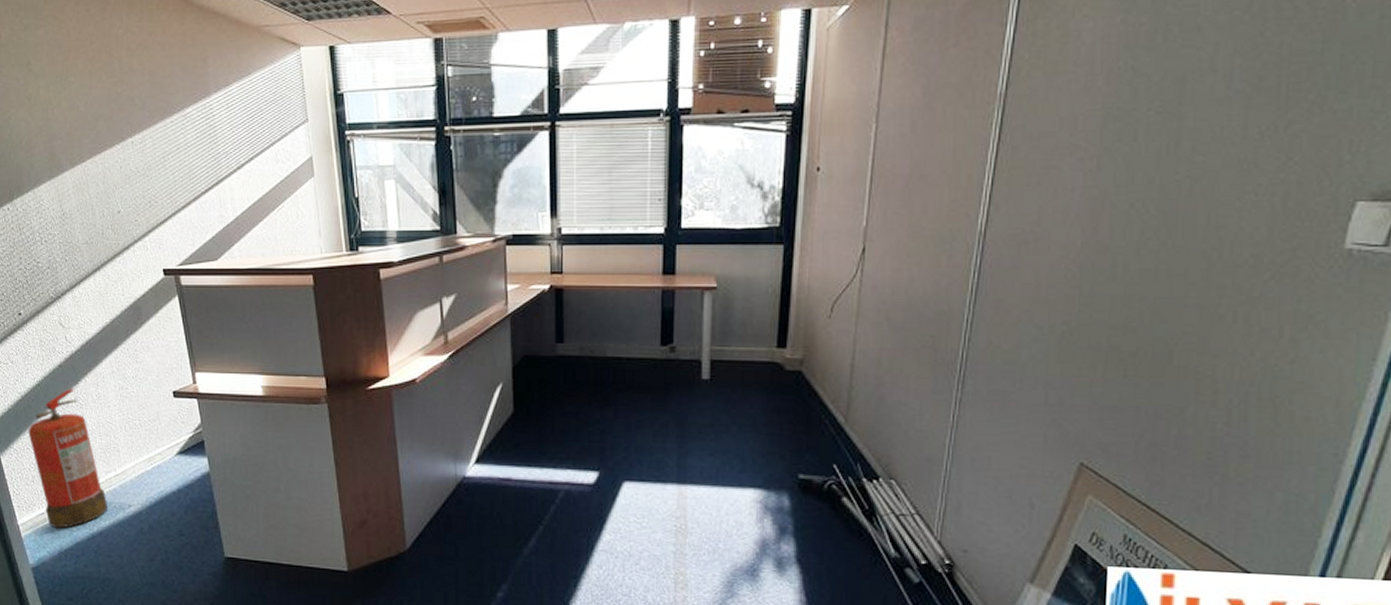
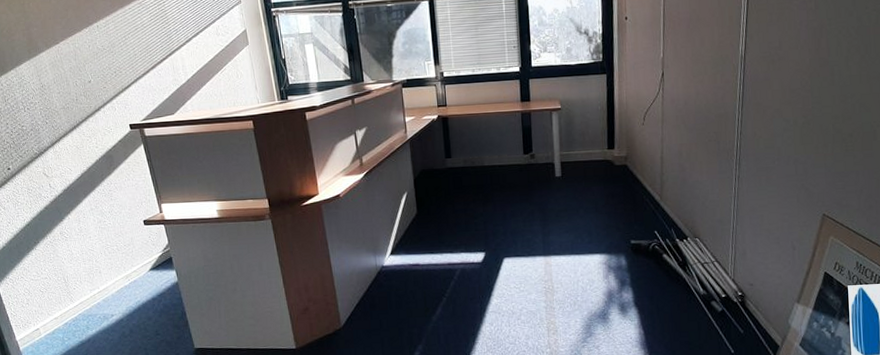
fire extinguisher: present [28,388,107,529] -> none [21,225,94,340]

